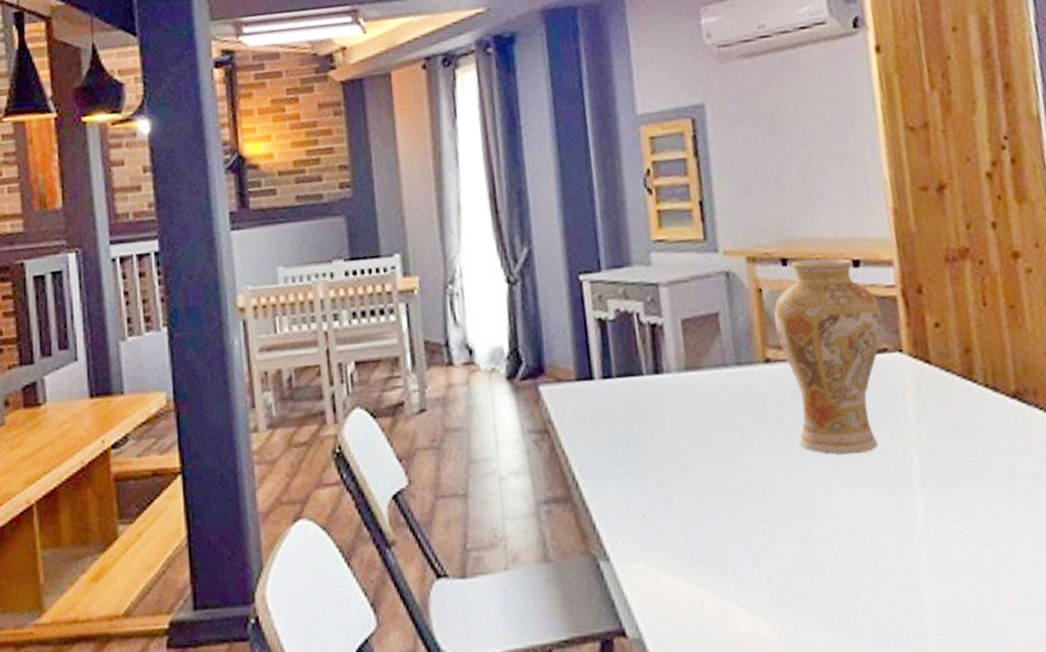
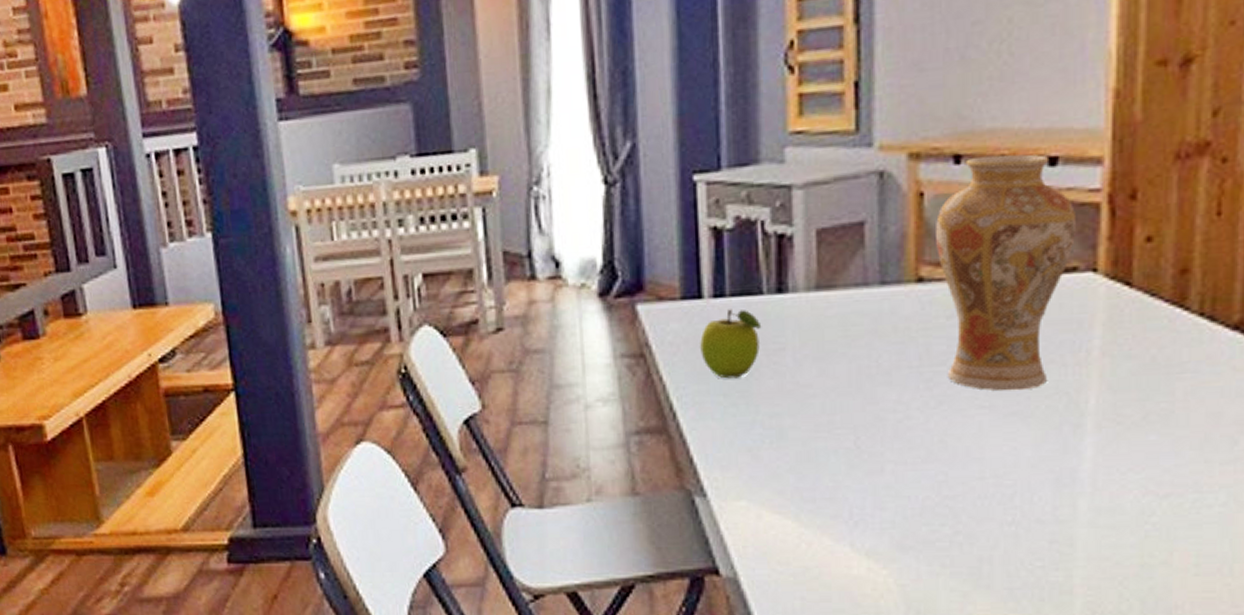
fruit: none [593,388,645,450] -> present [699,309,762,379]

